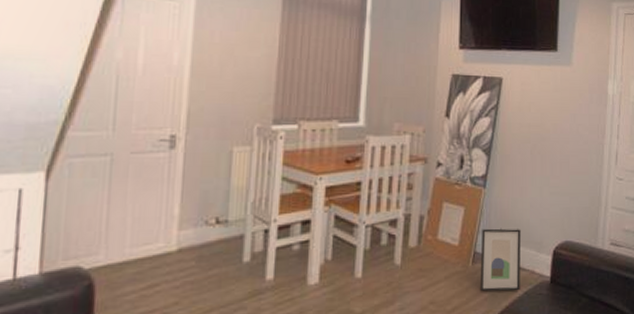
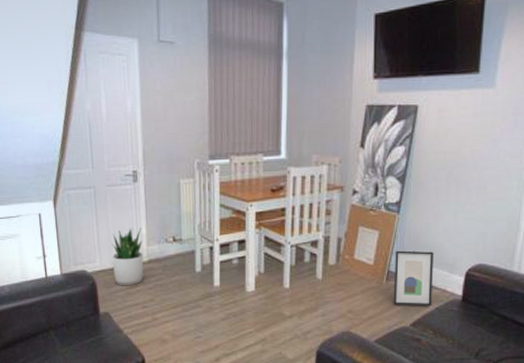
planter: none [123,207,174,287] -> present [112,228,144,286]

